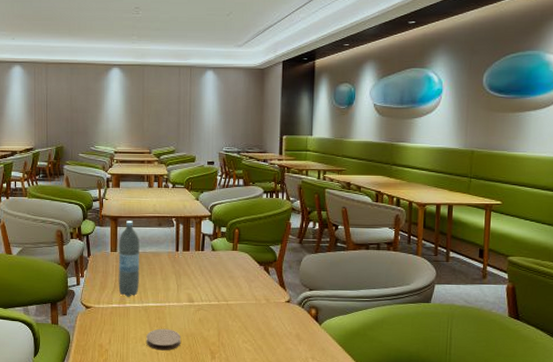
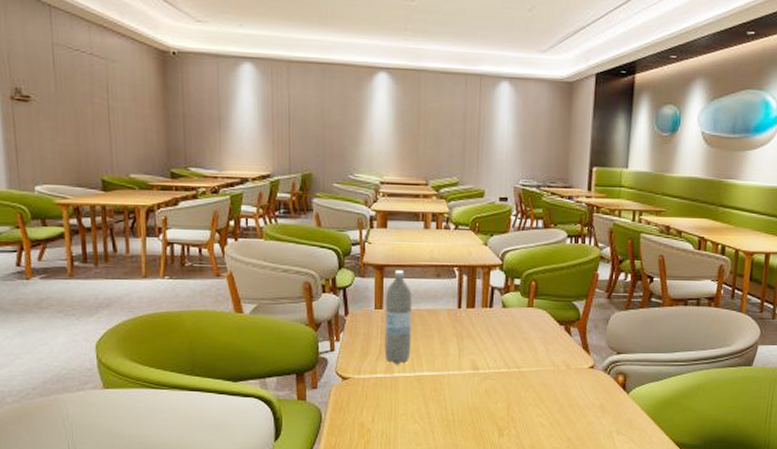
coaster: present [146,328,181,351] -> none [419,402,462,429]

